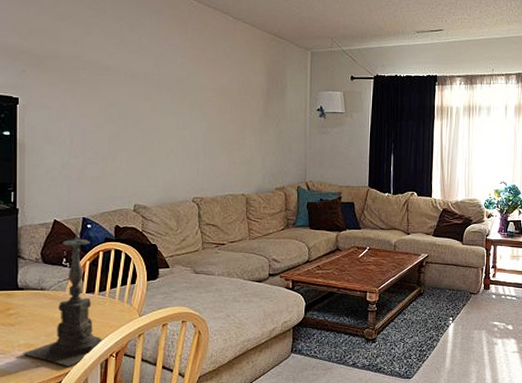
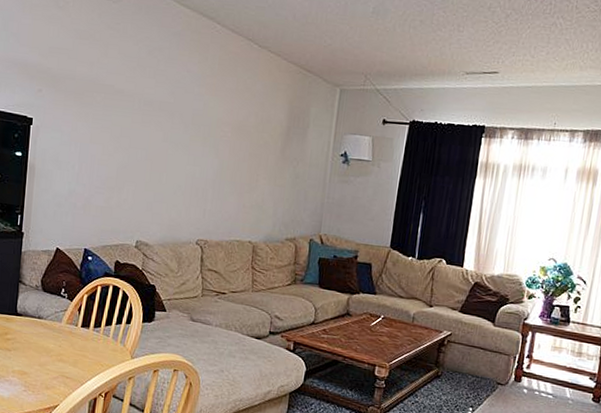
candle holder: present [22,222,105,366] -> none [15,252,95,400]

